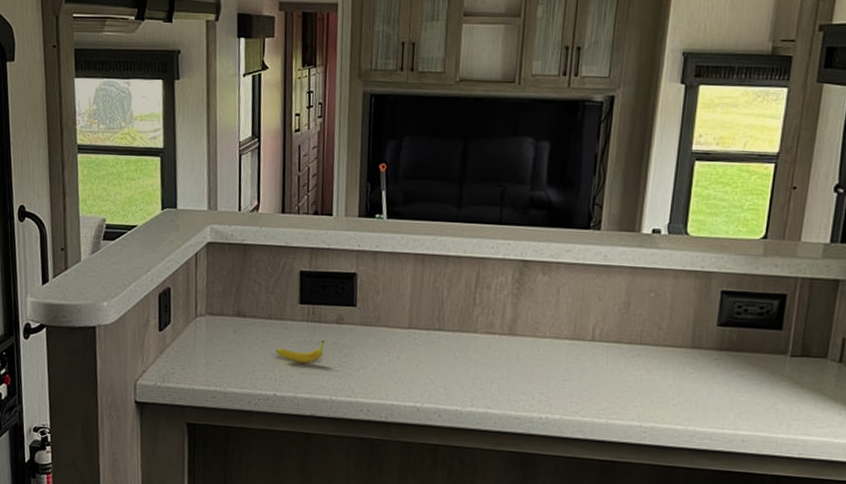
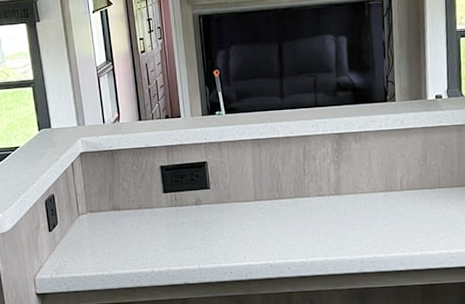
fruit: present [275,340,325,364] -> none [148,220,188,242]

